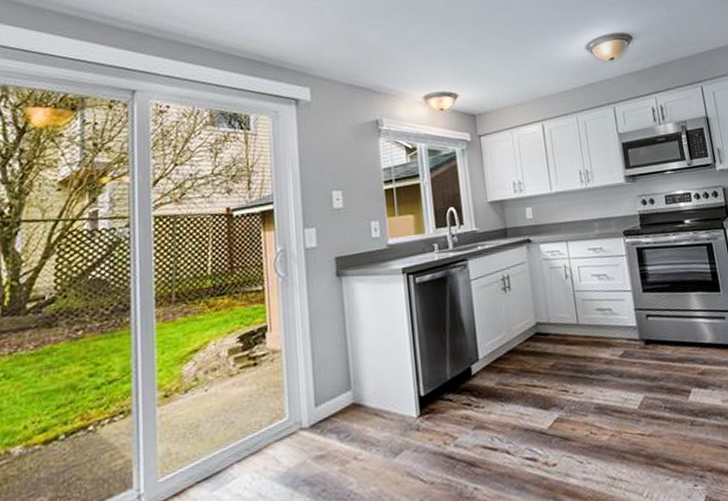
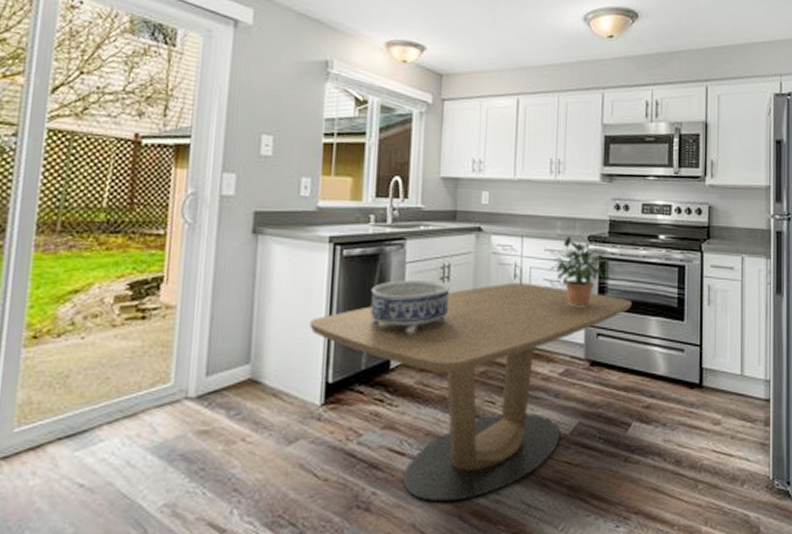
dining table: none [397,280,672,489] -> present [309,283,631,502]
decorative bowl: none [444,292,515,343] -> present [371,280,450,334]
potted plant: none [595,234,652,296] -> present [550,236,615,307]

